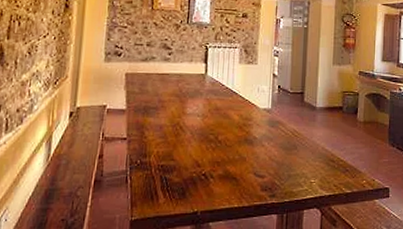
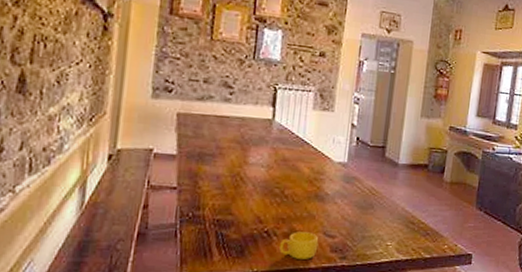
cup: none [216,173,250,198] -> present [279,232,319,259]

